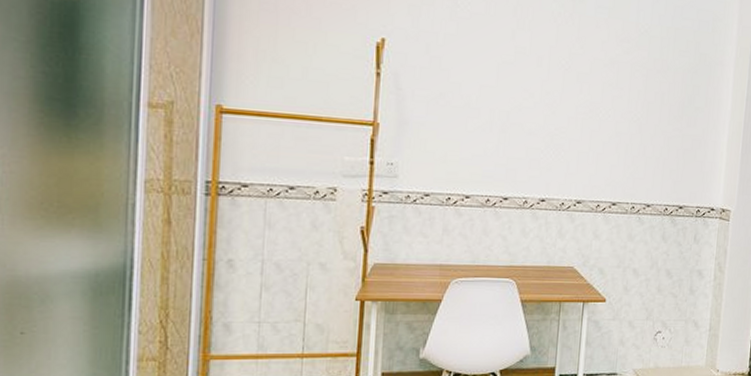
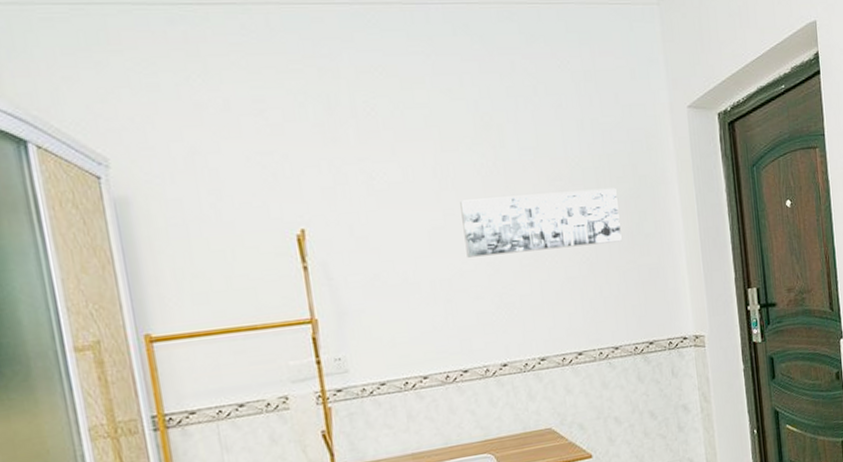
wall art: none [529,42,677,110] -> present [460,187,622,258]

